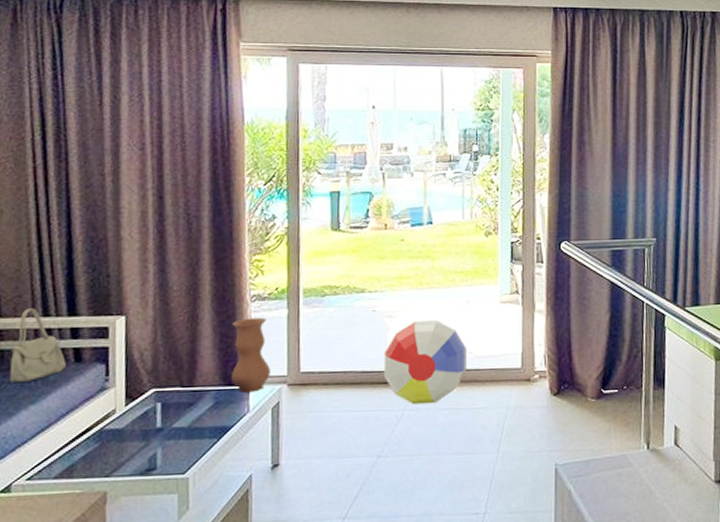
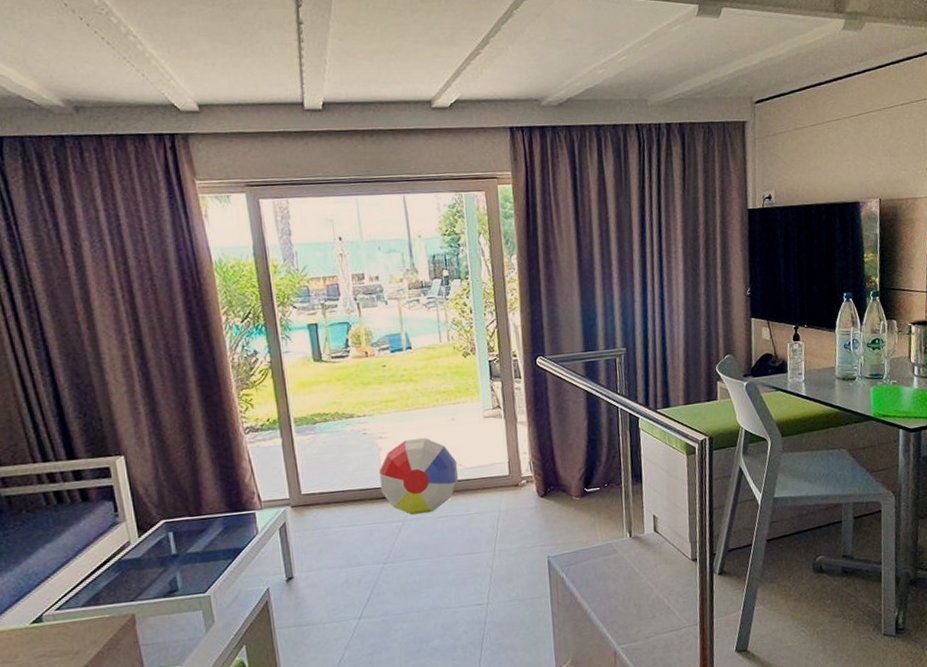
handbag: present [9,308,66,382] -> none [17,455,74,525]
vase: present [230,317,272,393] -> none [230,447,274,517]

